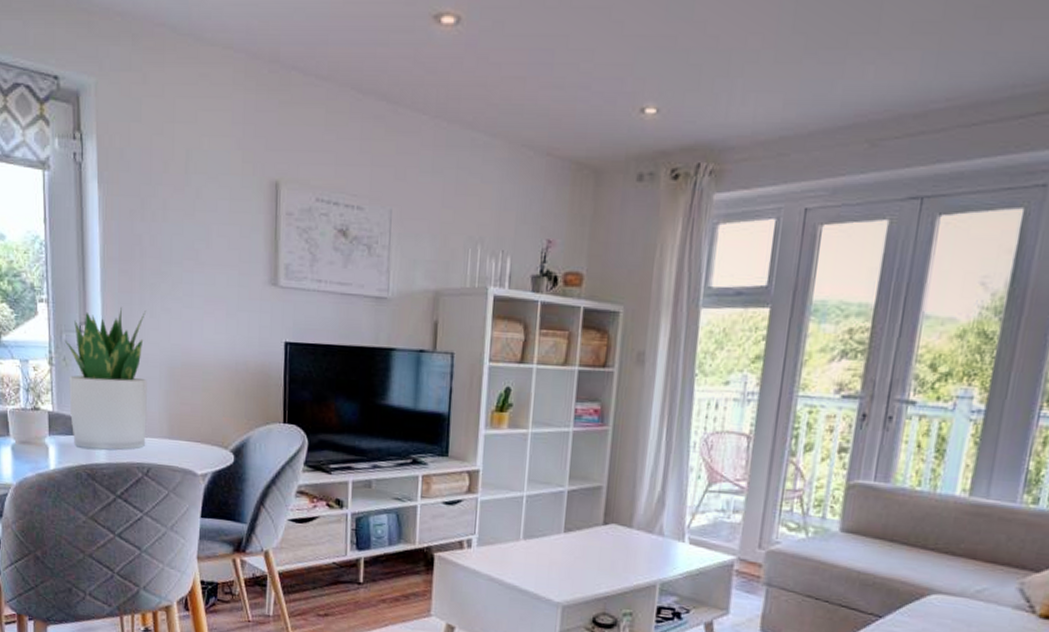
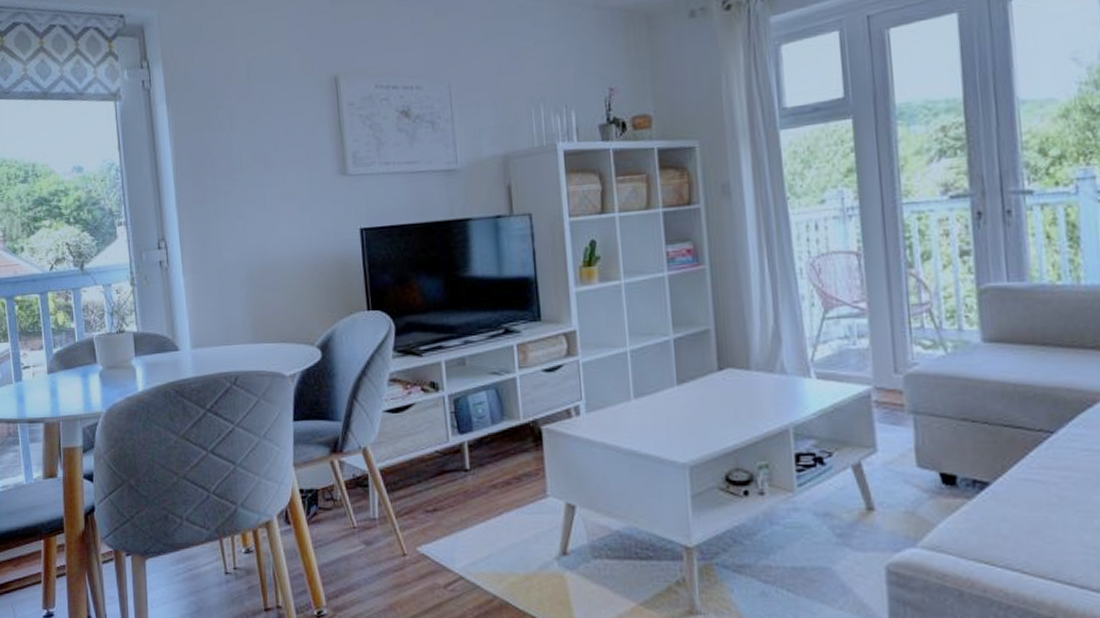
planter: present [64,308,148,451] -> none [144,218,231,366]

